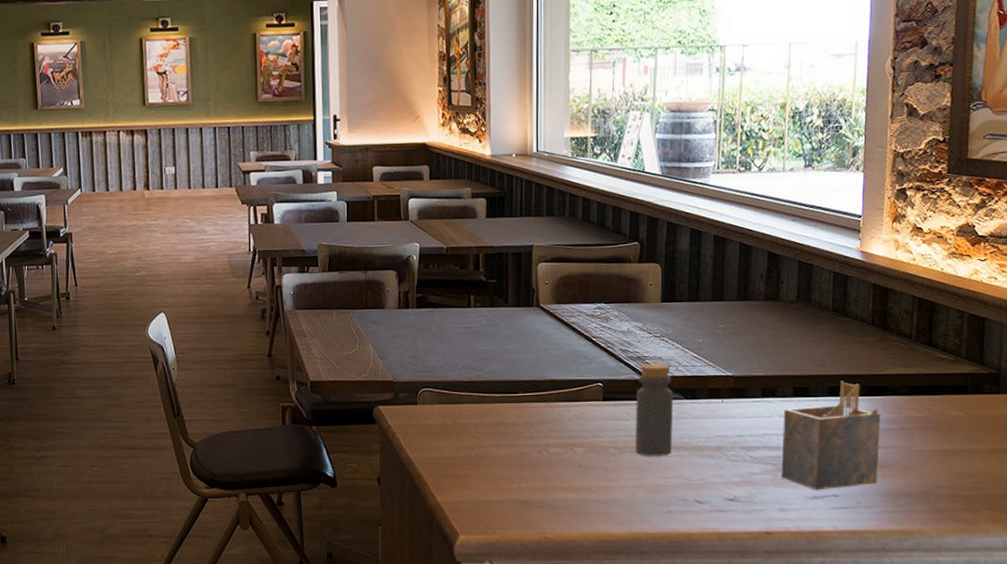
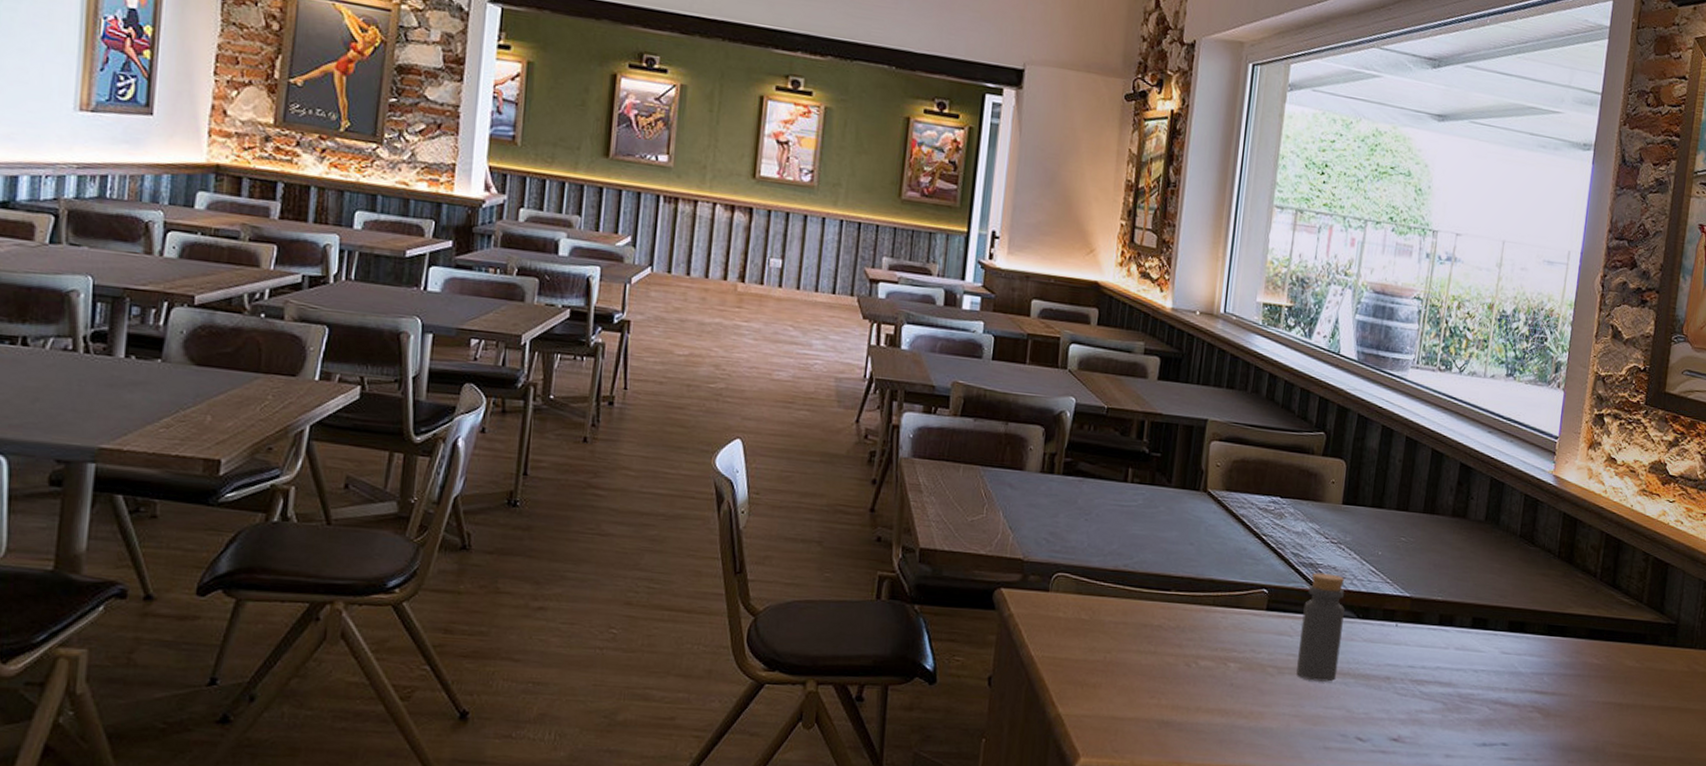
napkin holder: present [781,380,881,490] -> none [1450,615,1559,737]

